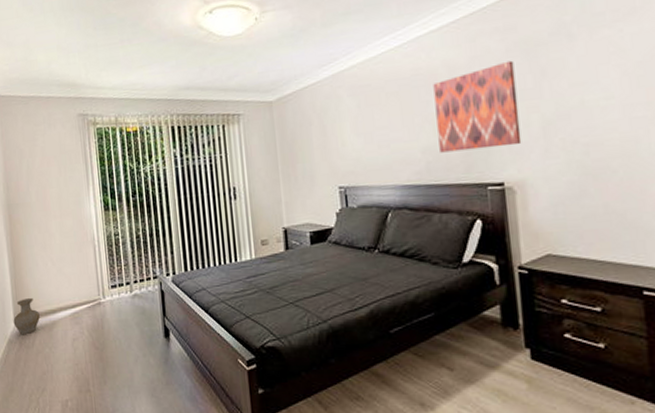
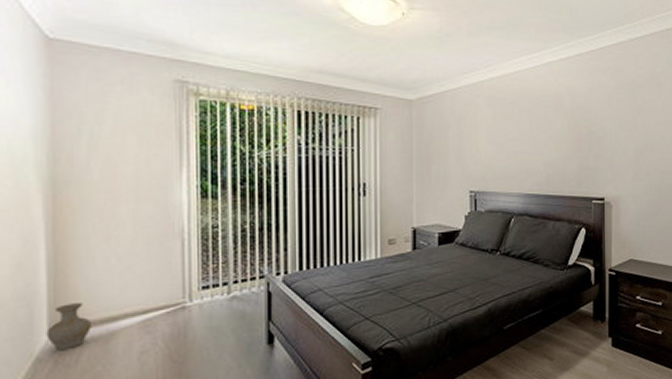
wall art: present [433,60,522,153] -> none [558,96,620,168]

